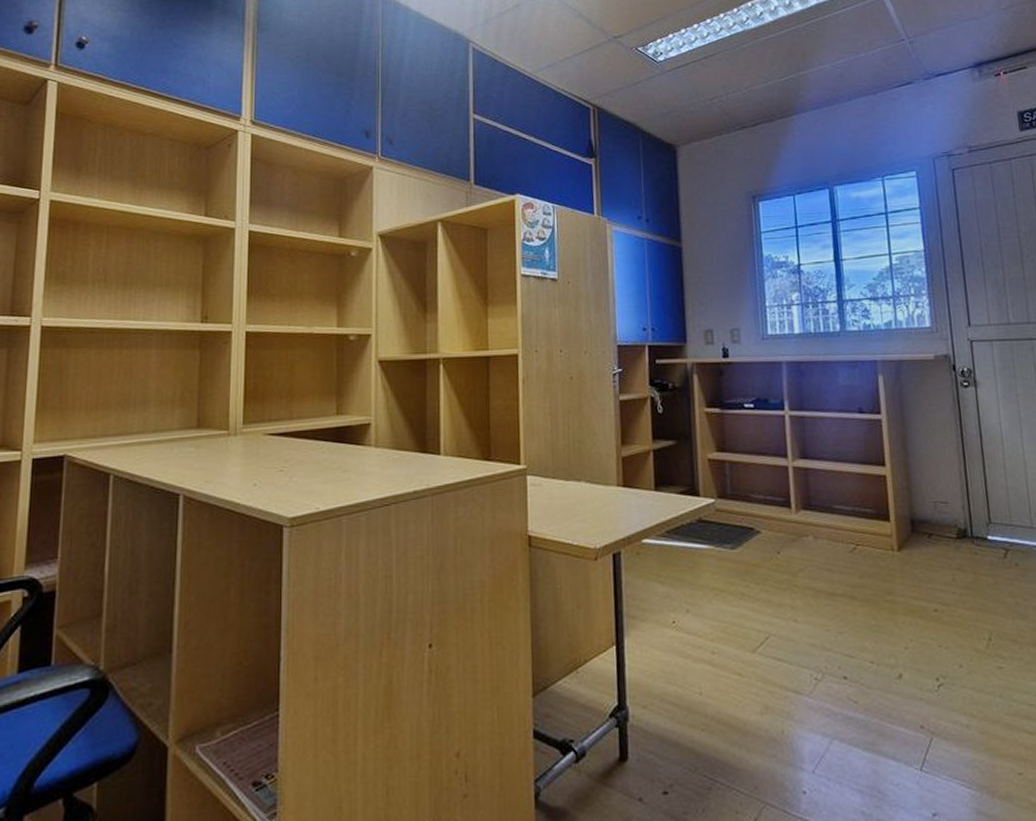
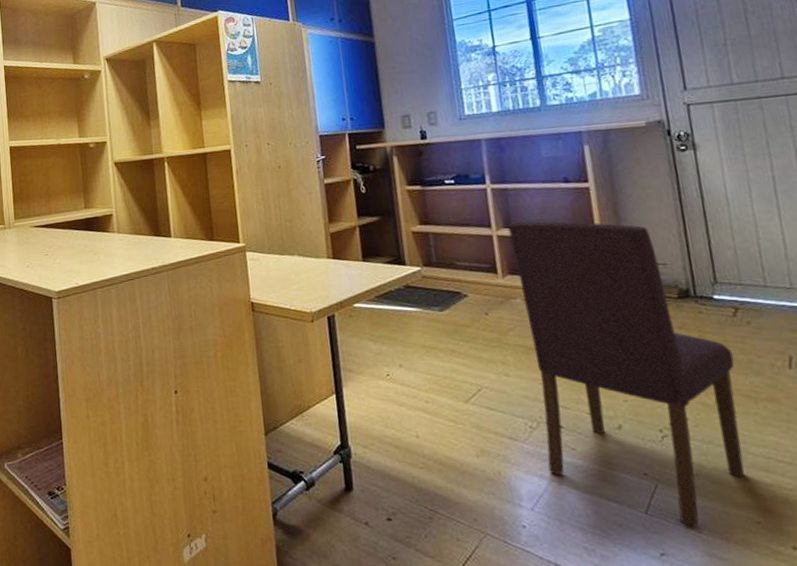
dining chair: none [803,452,1010,783] -> present [508,221,745,527]

